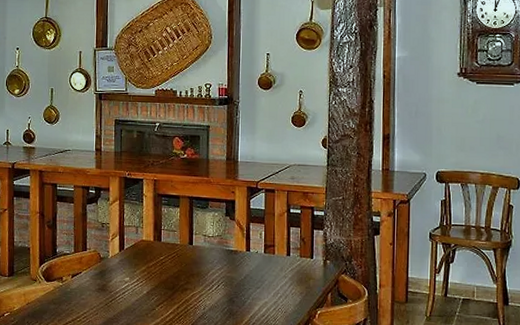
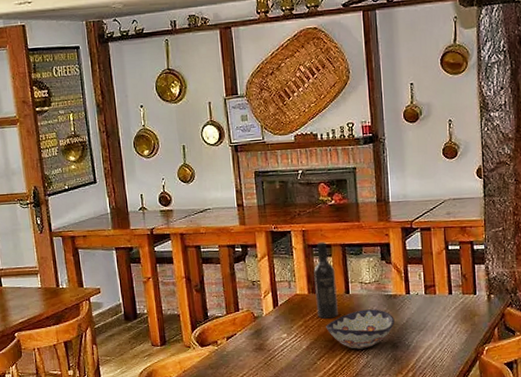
wine bottle: none [160,192,181,267] -> present [314,241,338,319]
decorative bowl: none [167,262,233,300] -> present [326,309,395,349]

